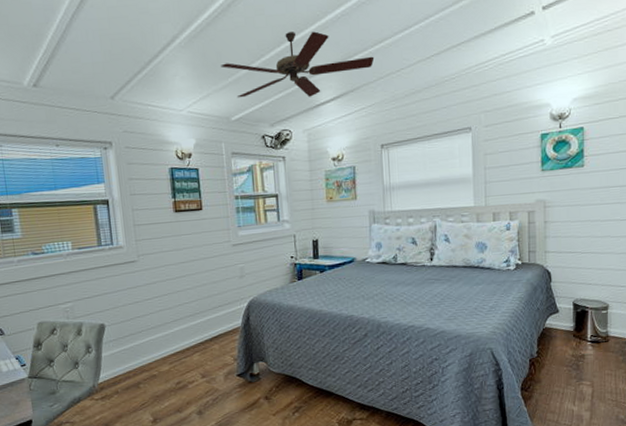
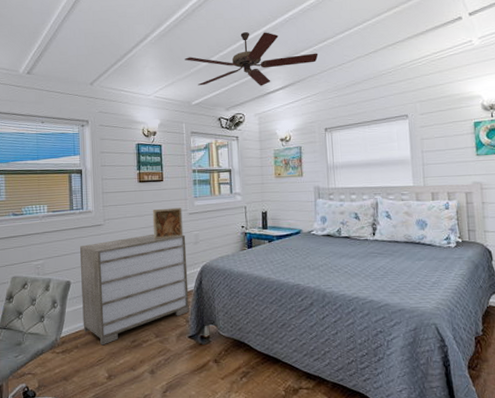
dresser: none [113,268,237,389] -> present [80,234,190,346]
decorative box: none [191,238,228,275] -> present [152,207,183,239]

